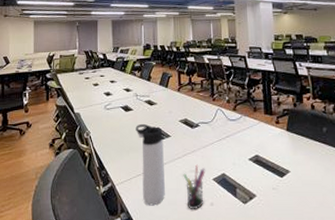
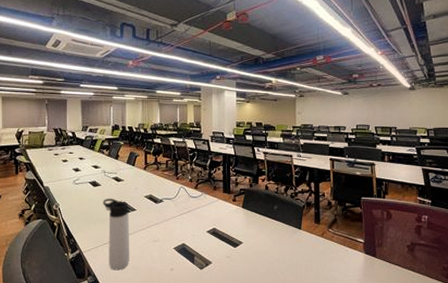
pen holder: present [183,164,205,210] -> none [146,235,167,275]

